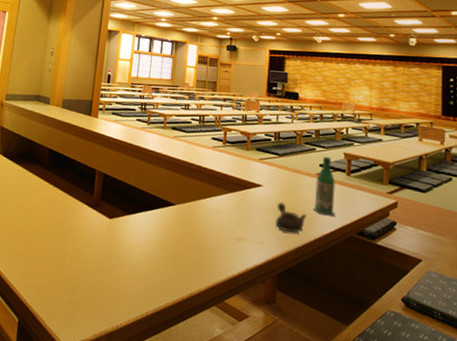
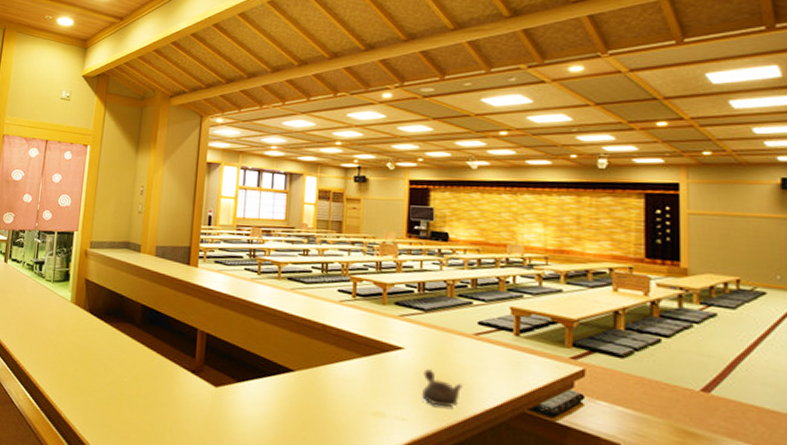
bottle: present [312,156,335,216] -> none [470,311,500,387]

